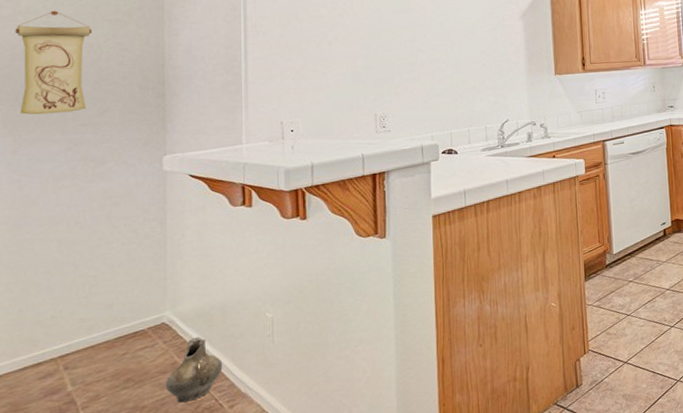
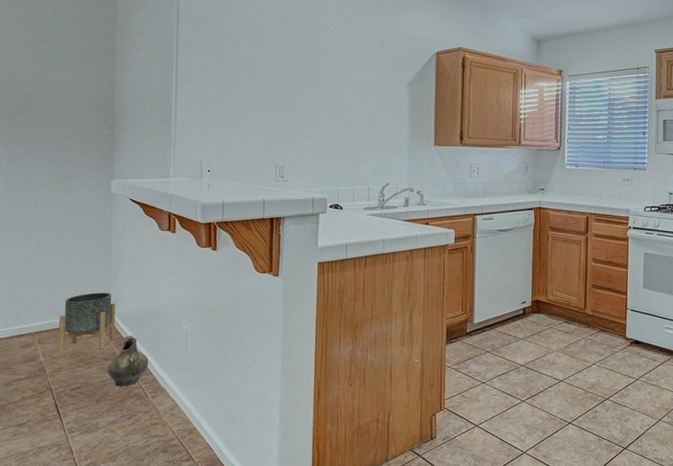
wall scroll: present [15,10,93,115] -> none [10,47,64,135]
planter: none [94,290,175,379] -> present [58,292,116,355]

